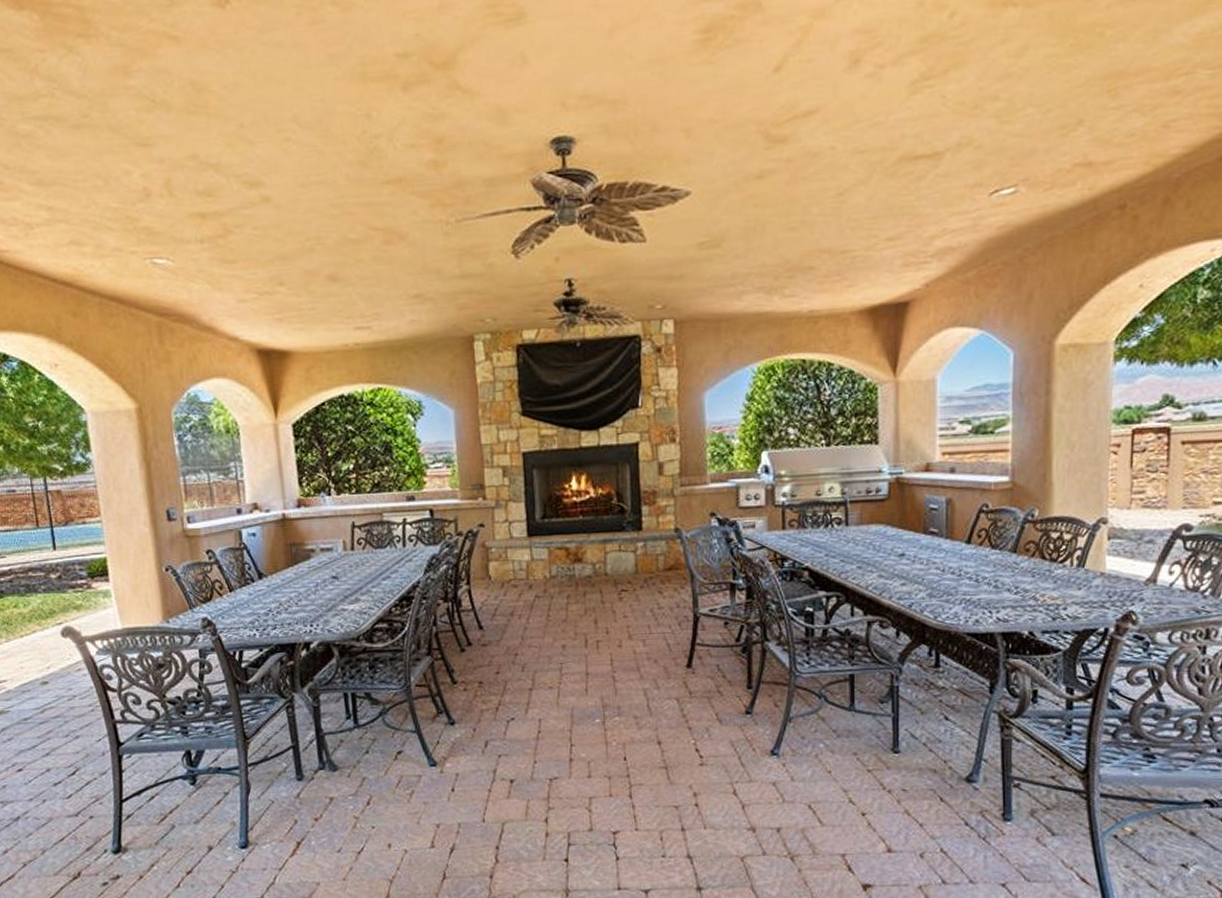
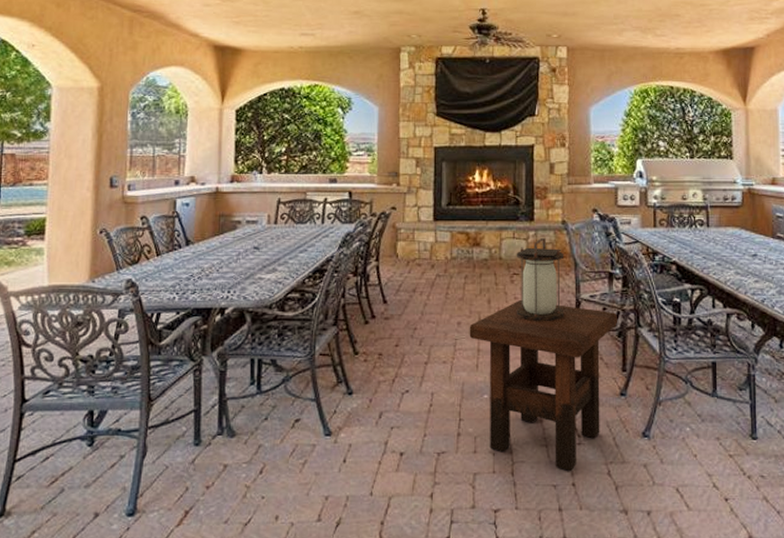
side table: none [575,617,741,792] -> present [469,299,617,471]
lantern: none [623,548,681,640] -> present [516,237,565,321]

